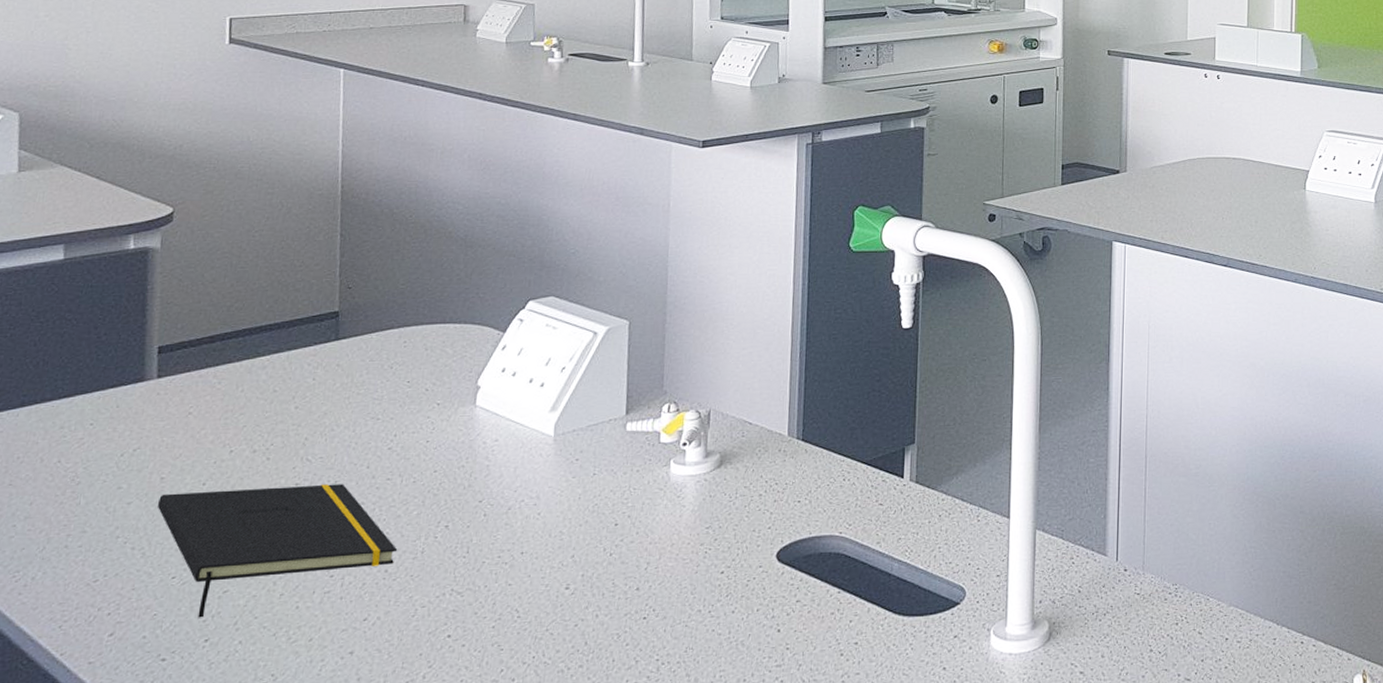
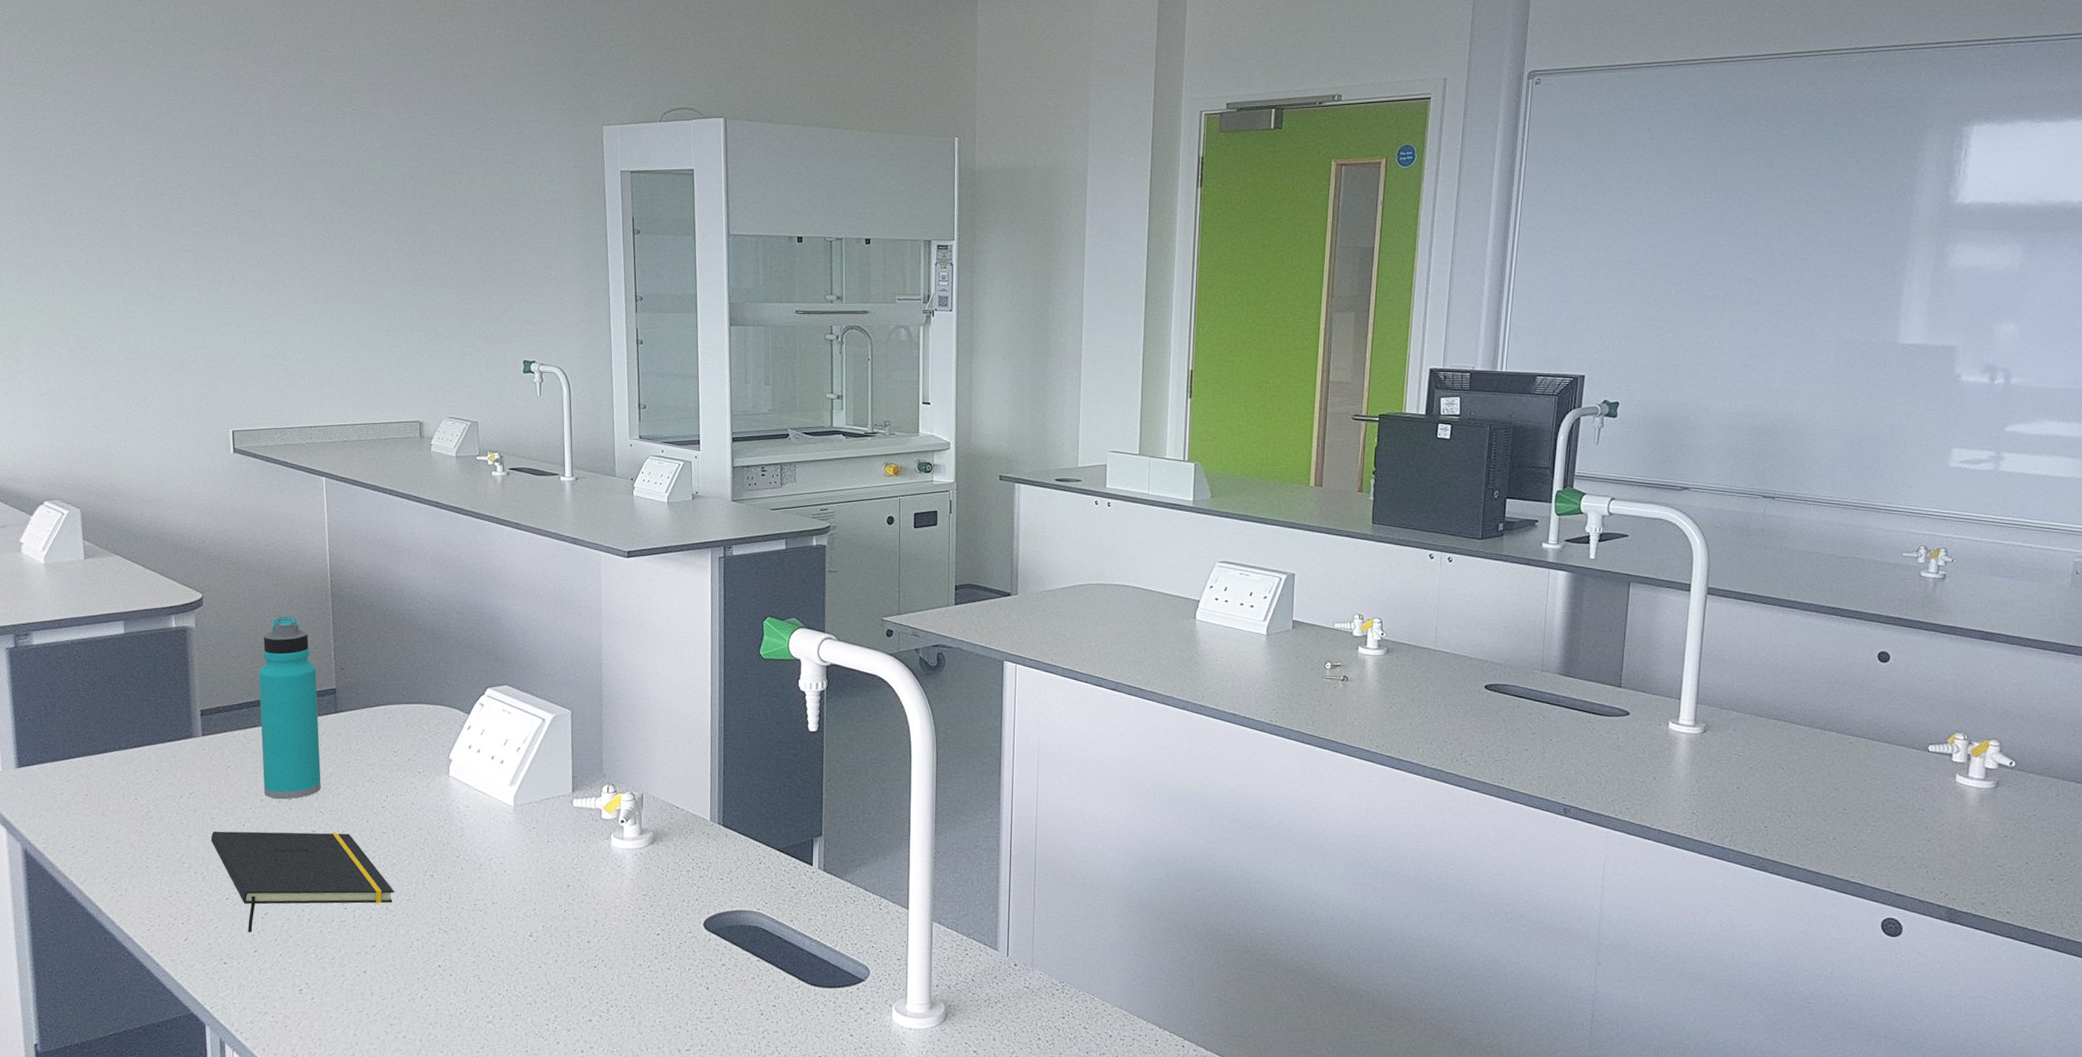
water bottle: none [234,229,315,449] -> present [258,616,321,800]

